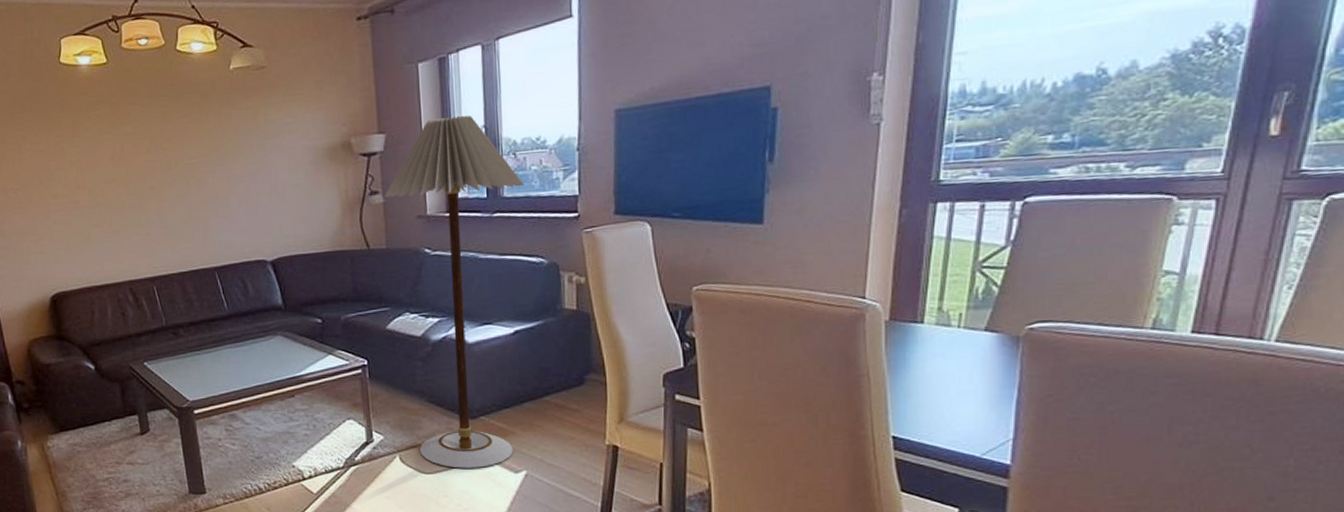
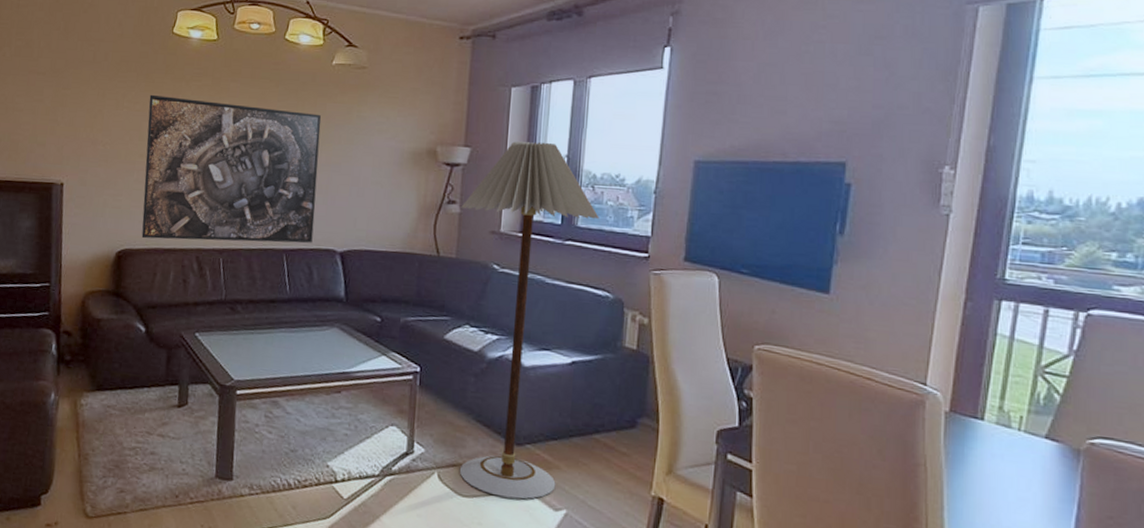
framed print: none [50,124,242,280] -> present [141,94,322,243]

